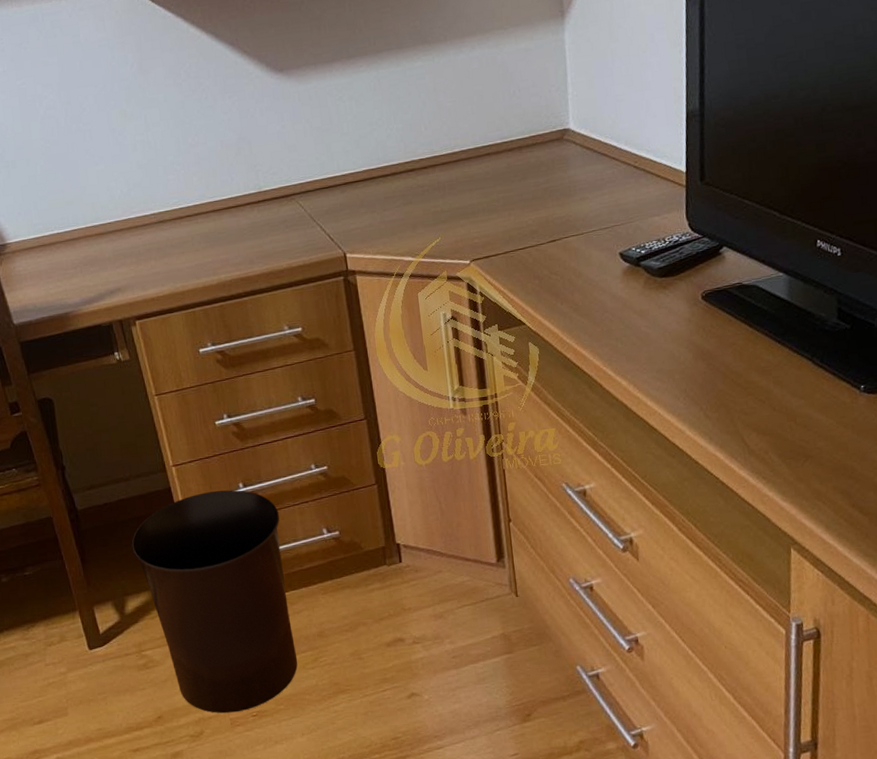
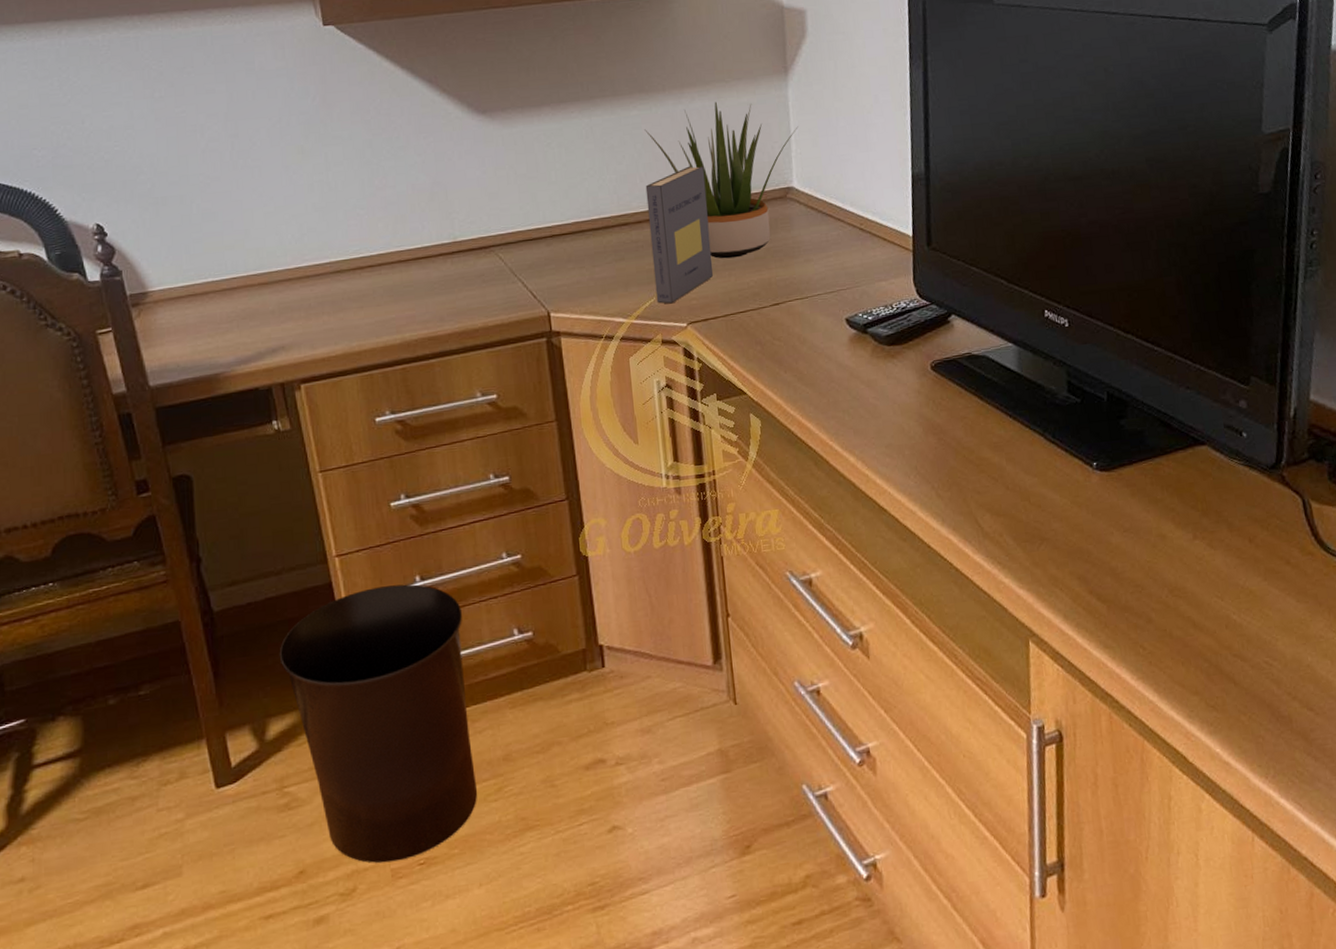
potted plant: none [428,49,575,200] -> present [645,101,798,259]
book: none [430,112,494,243] -> present [645,166,713,304]

